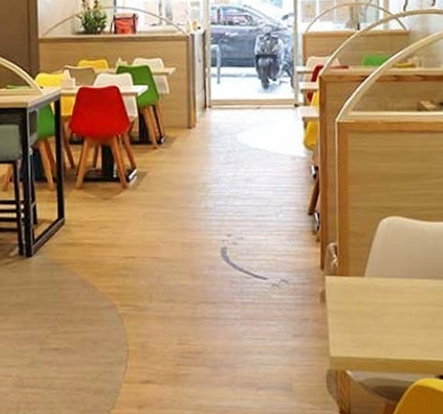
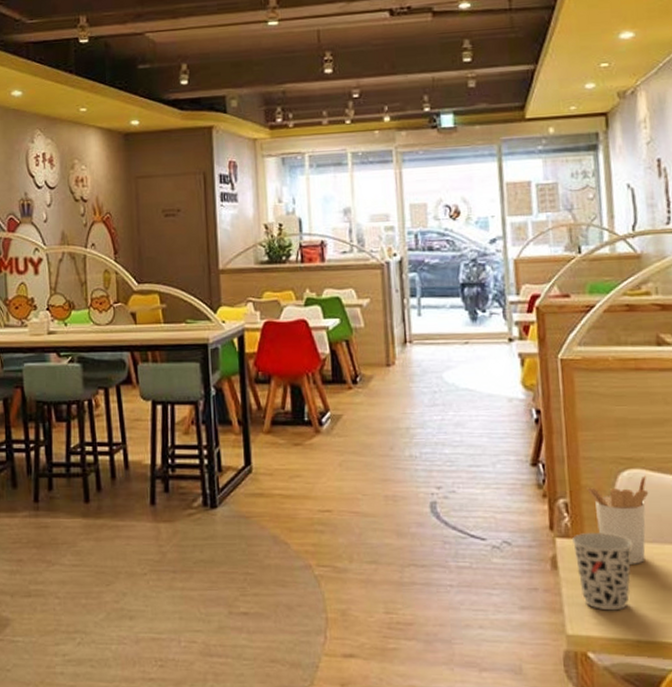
cup: none [338,271,388,336] -> present [571,533,633,611]
utensil holder: none [353,221,404,296] -> present [587,475,649,564]

